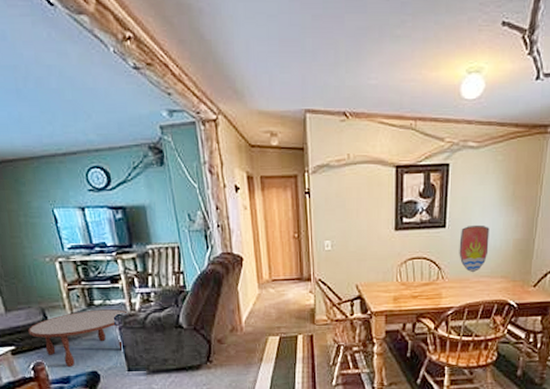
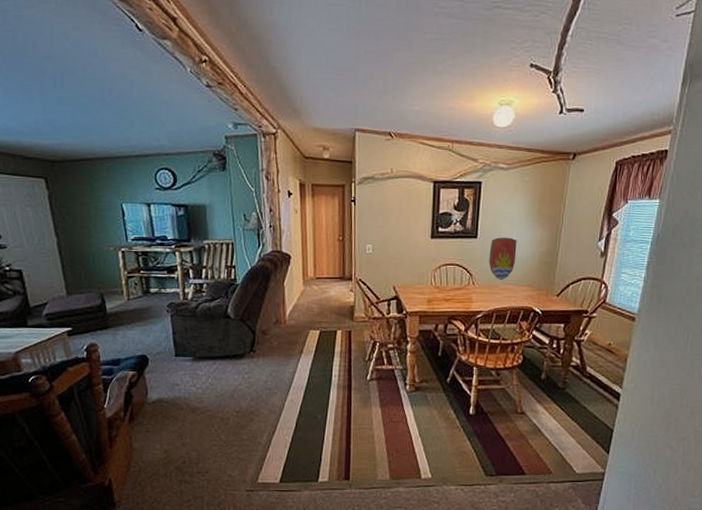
coffee table: present [28,309,129,367] -> none [86,297,182,350]

